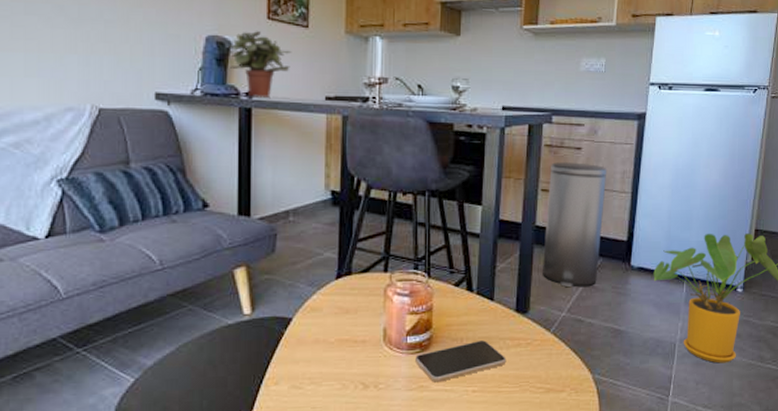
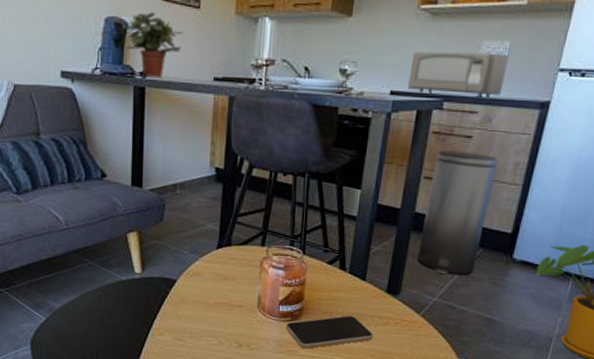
microwave: none [518,68,605,111] -> present [408,51,509,98]

